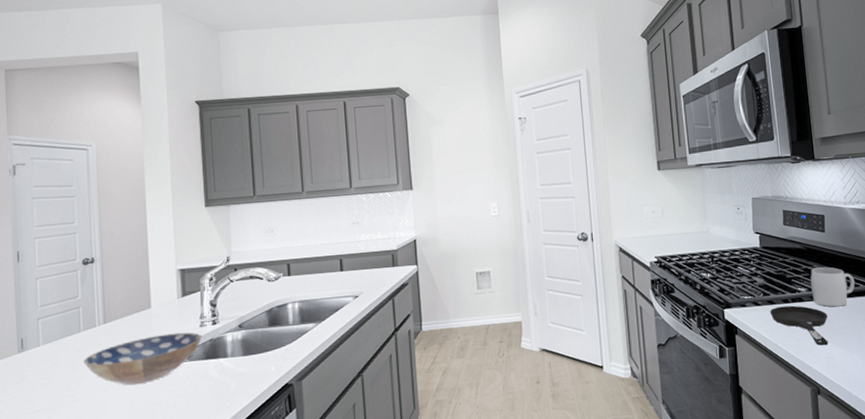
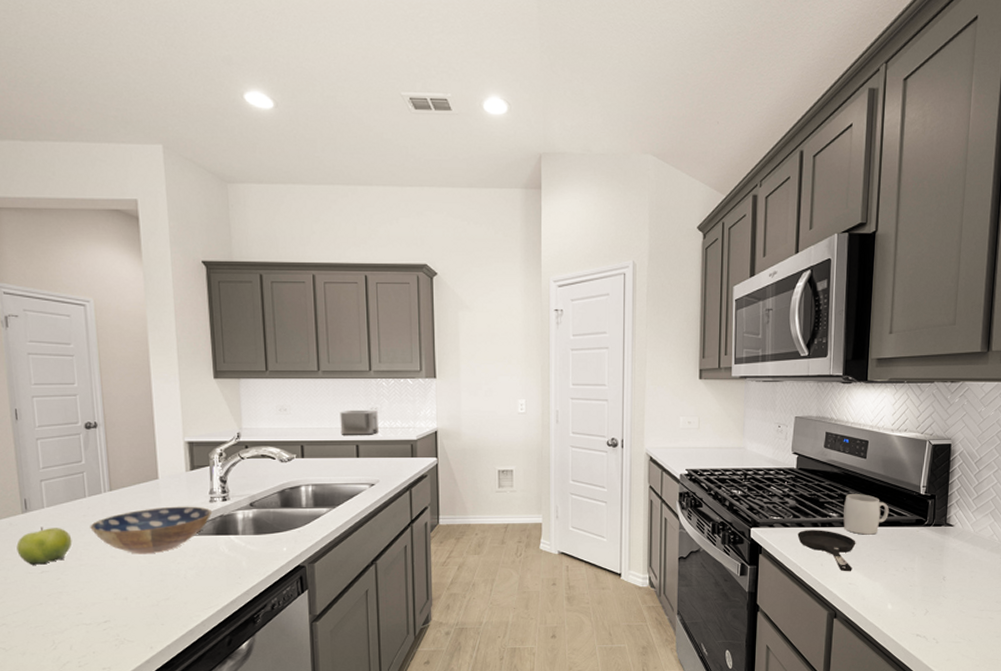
fruit: none [11,365,66,405] -> present [16,527,72,565]
toaster: none [323,224,361,251] -> present [340,409,378,436]

